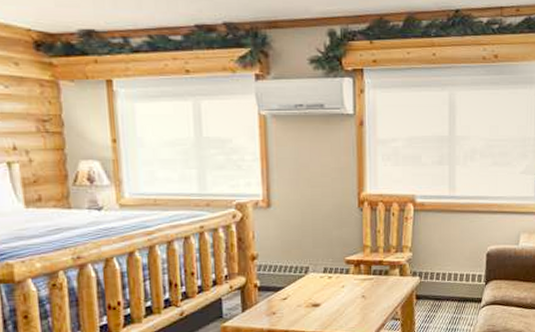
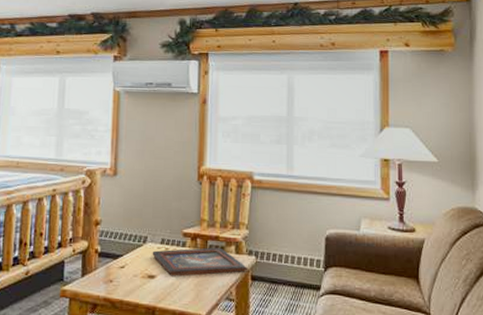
decorative tray: none [315,271,413,303] -> present [152,247,248,276]

